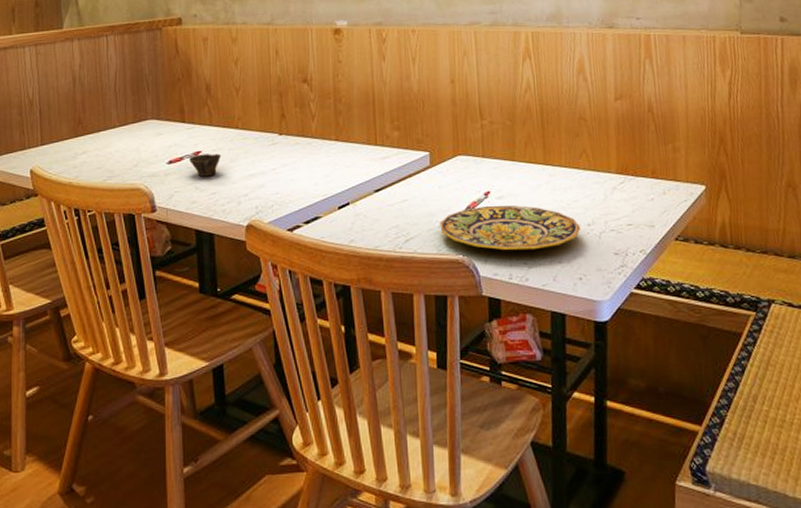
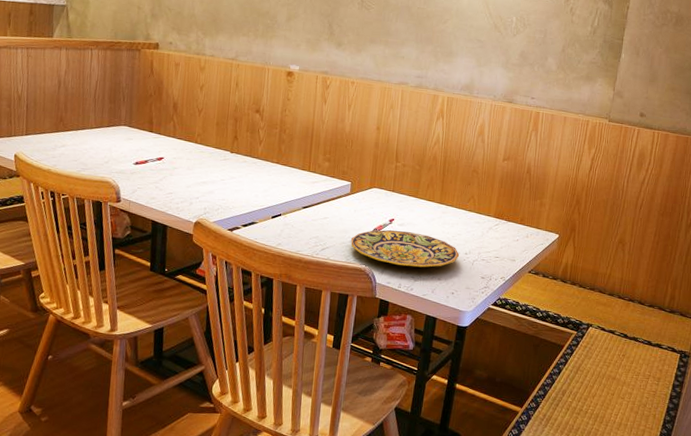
cup: present [189,153,221,177] -> none [153,160,180,179]

